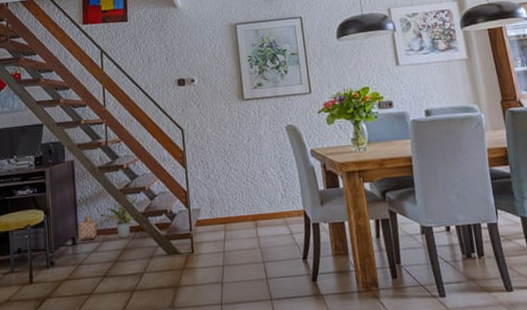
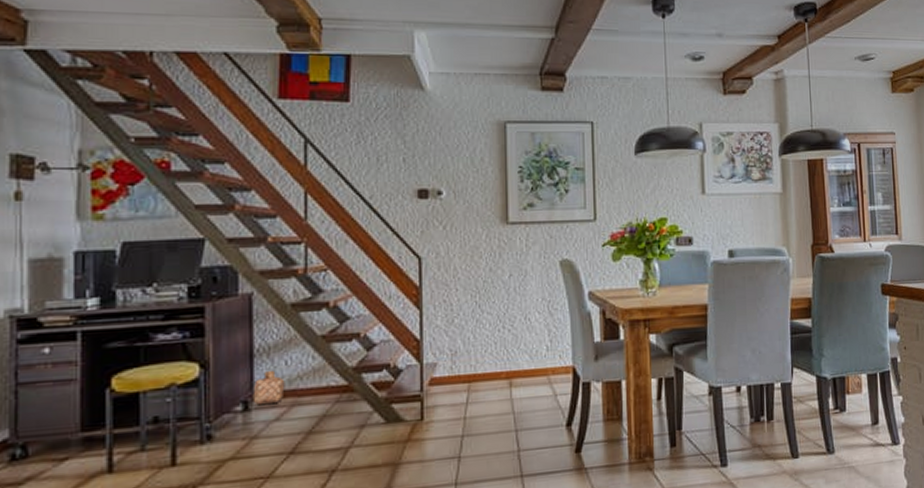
potted plant: present [100,198,137,239] -> none [288,348,346,402]

